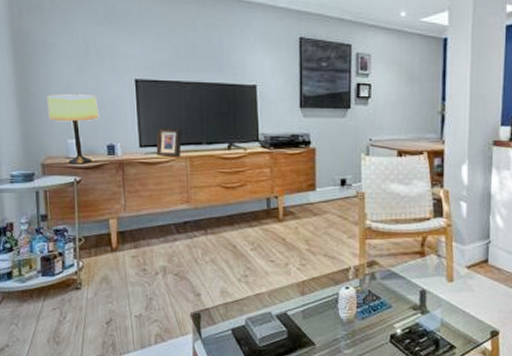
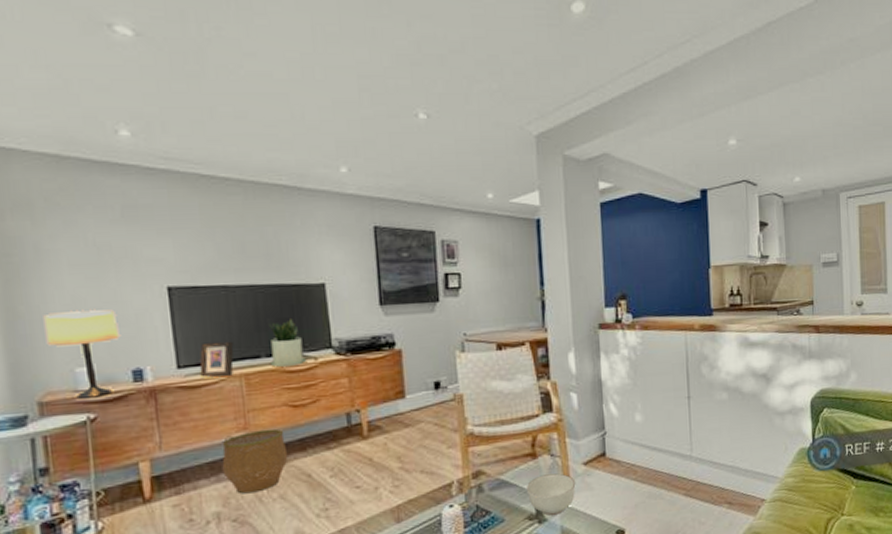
basket: none [169,204,219,255] -> present [222,429,288,494]
planter: none [209,114,238,155] -> present [269,319,307,368]
bowl: none [414,272,458,308] -> present [527,473,576,516]

